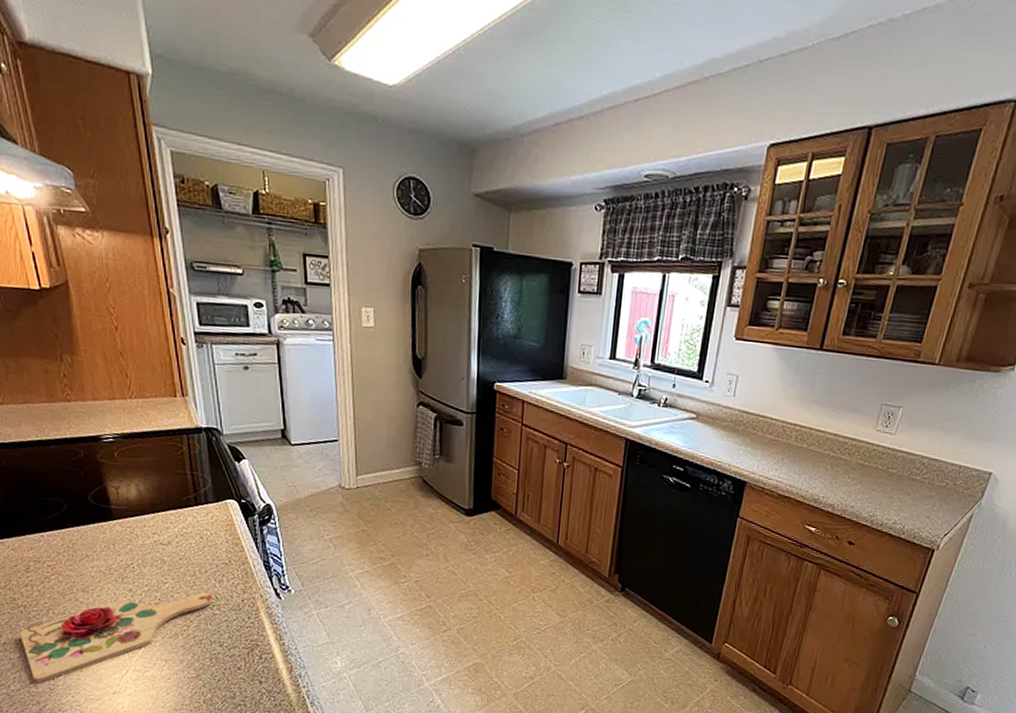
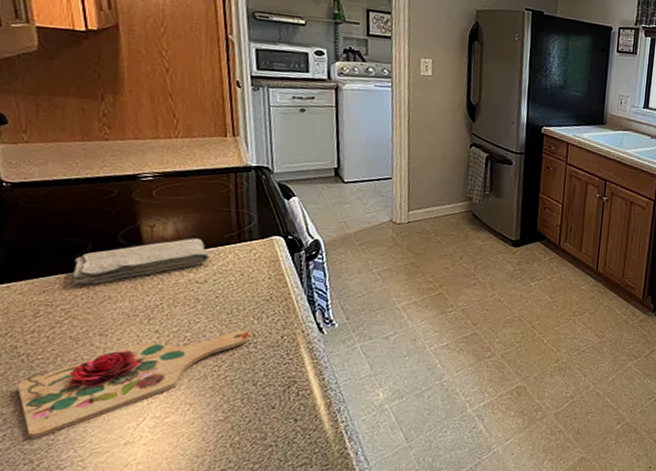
washcloth: none [53,500,170,543] -> present [72,238,209,284]

